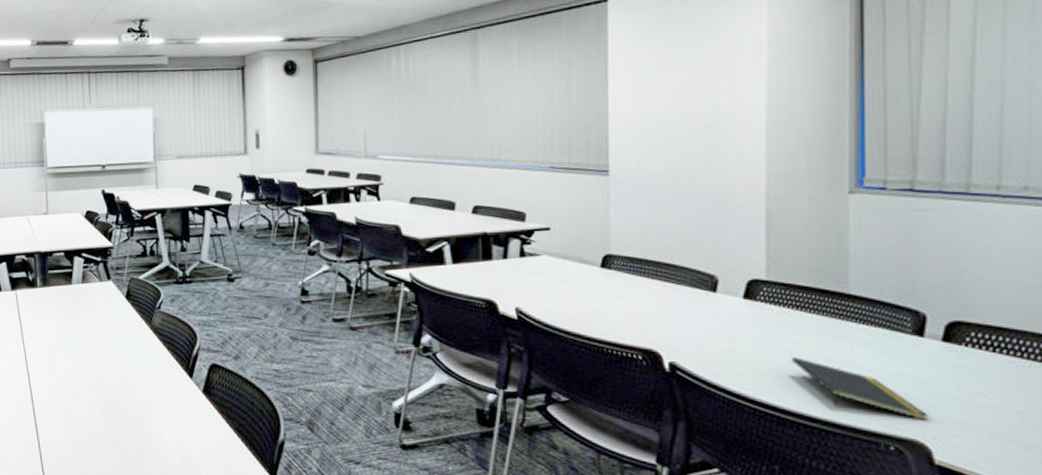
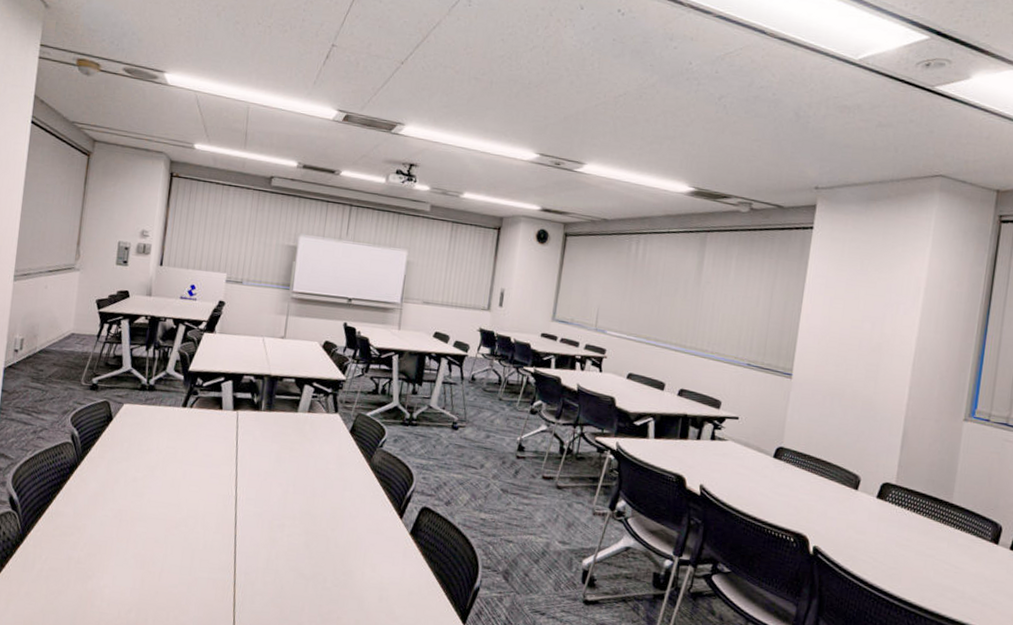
notepad: present [791,357,929,421] -> none [903,551,993,613]

